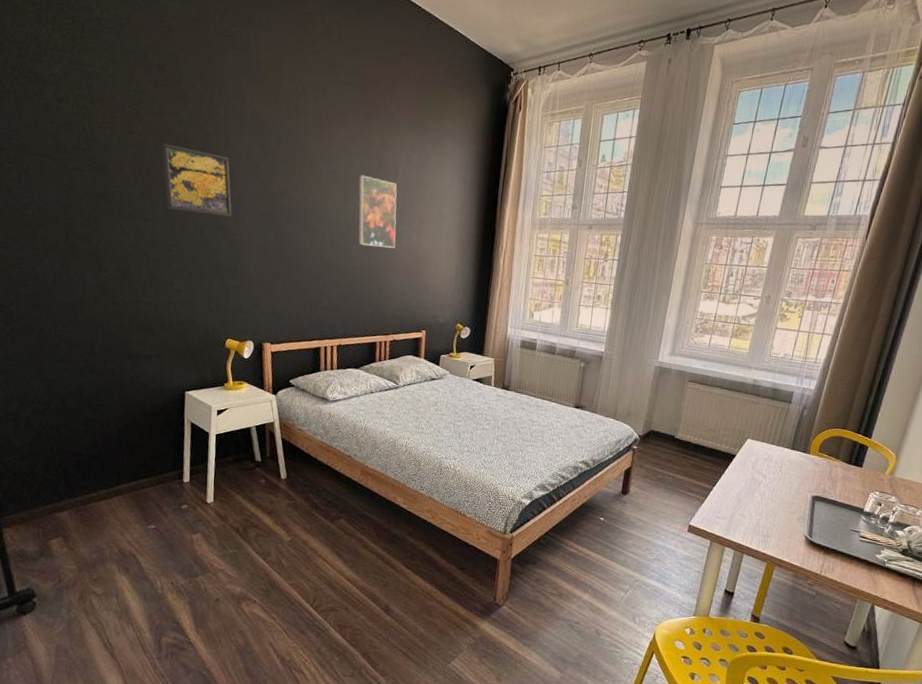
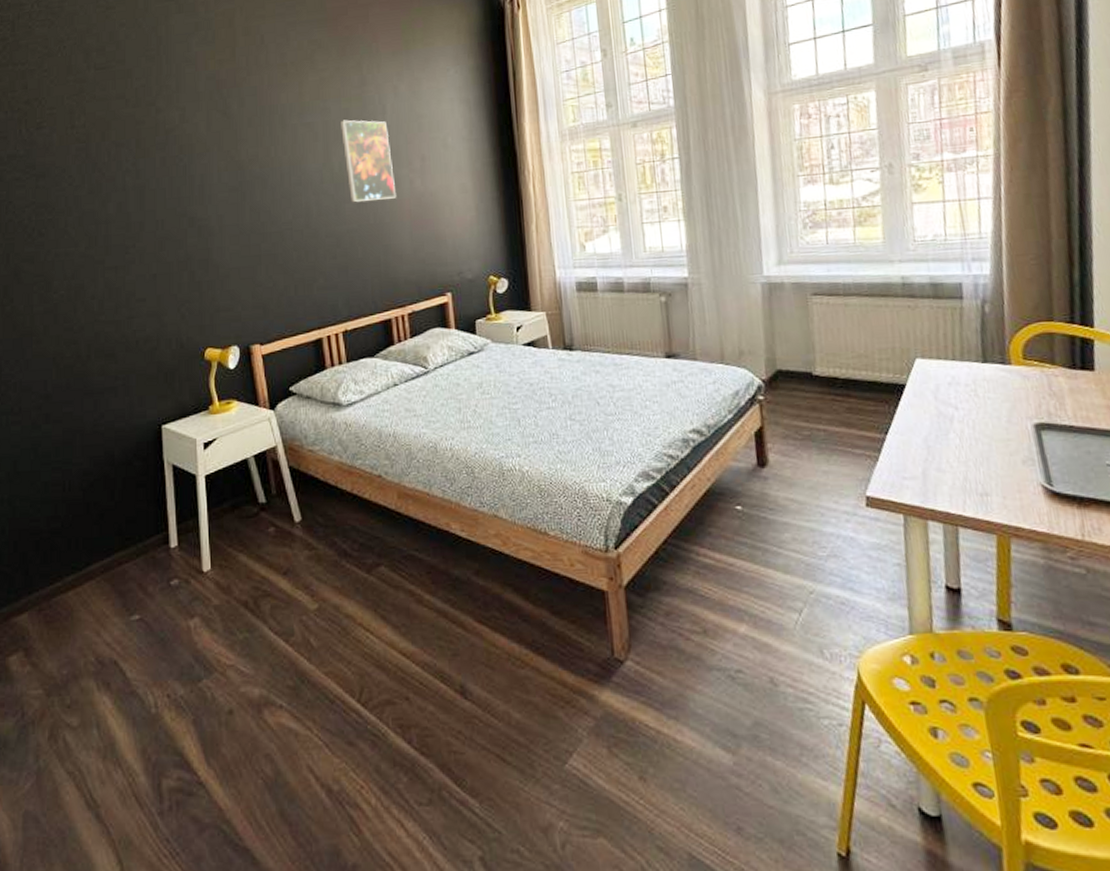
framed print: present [162,143,232,217] -> none [109,130,196,205]

